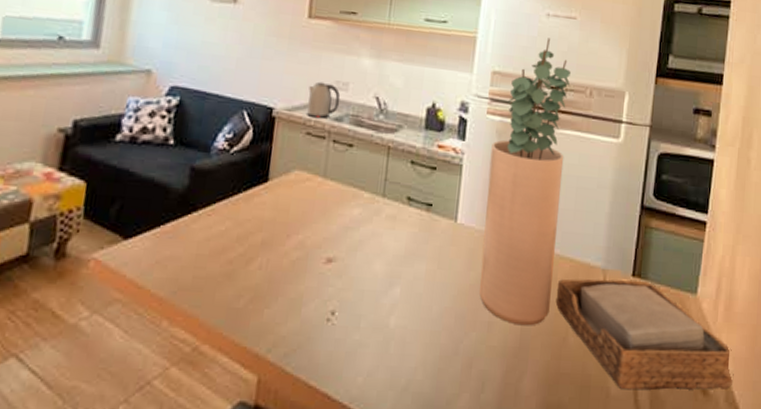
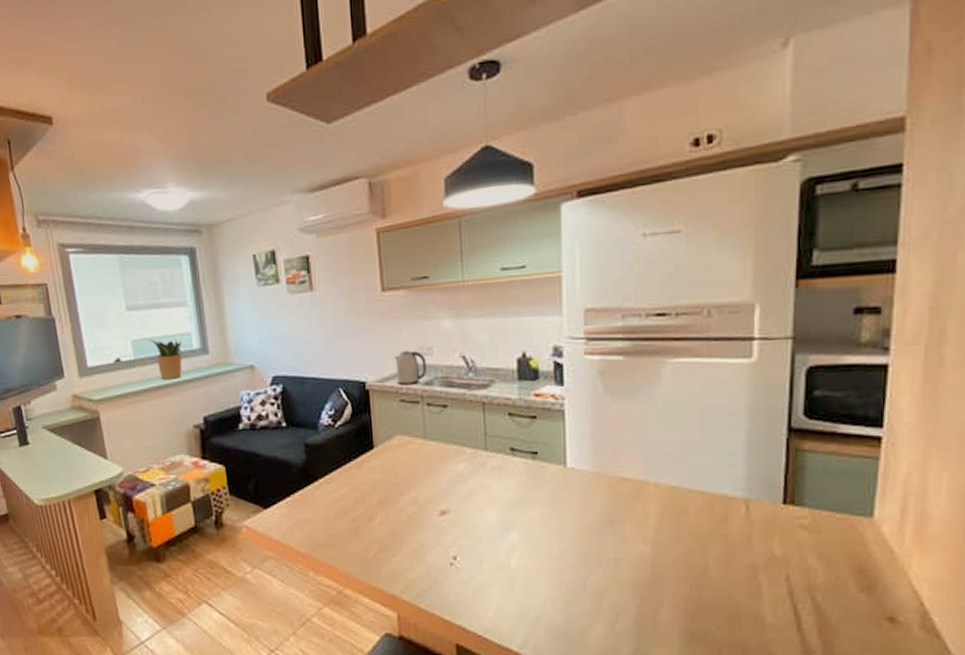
potted plant: none [25,18,70,72] -> present [148,338,183,381]
vase: present [479,38,571,326] -> none [594,260,684,560]
napkin holder: present [555,278,734,390] -> none [689,507,932,619]

